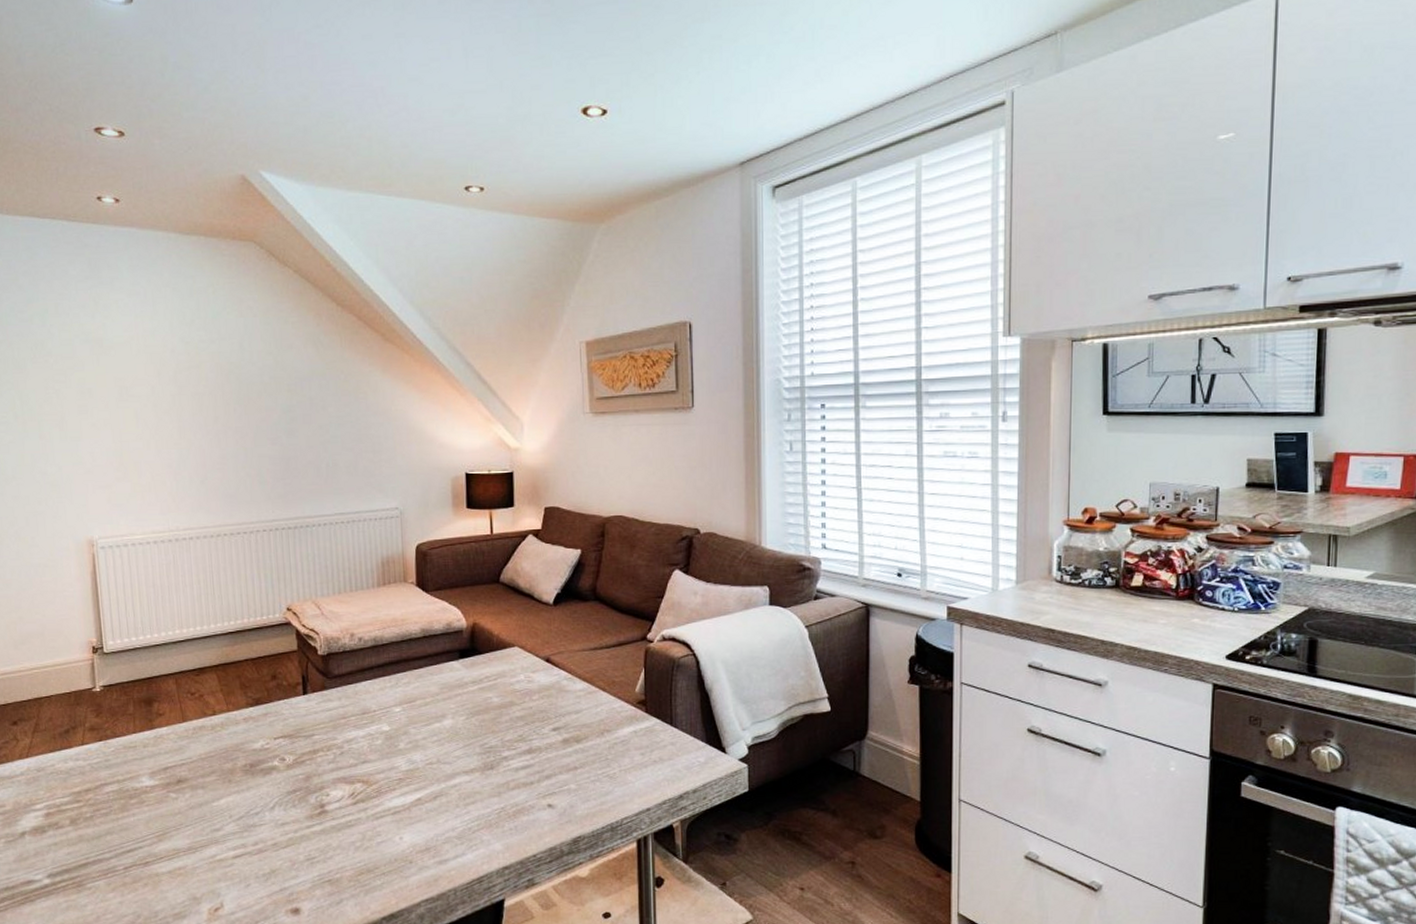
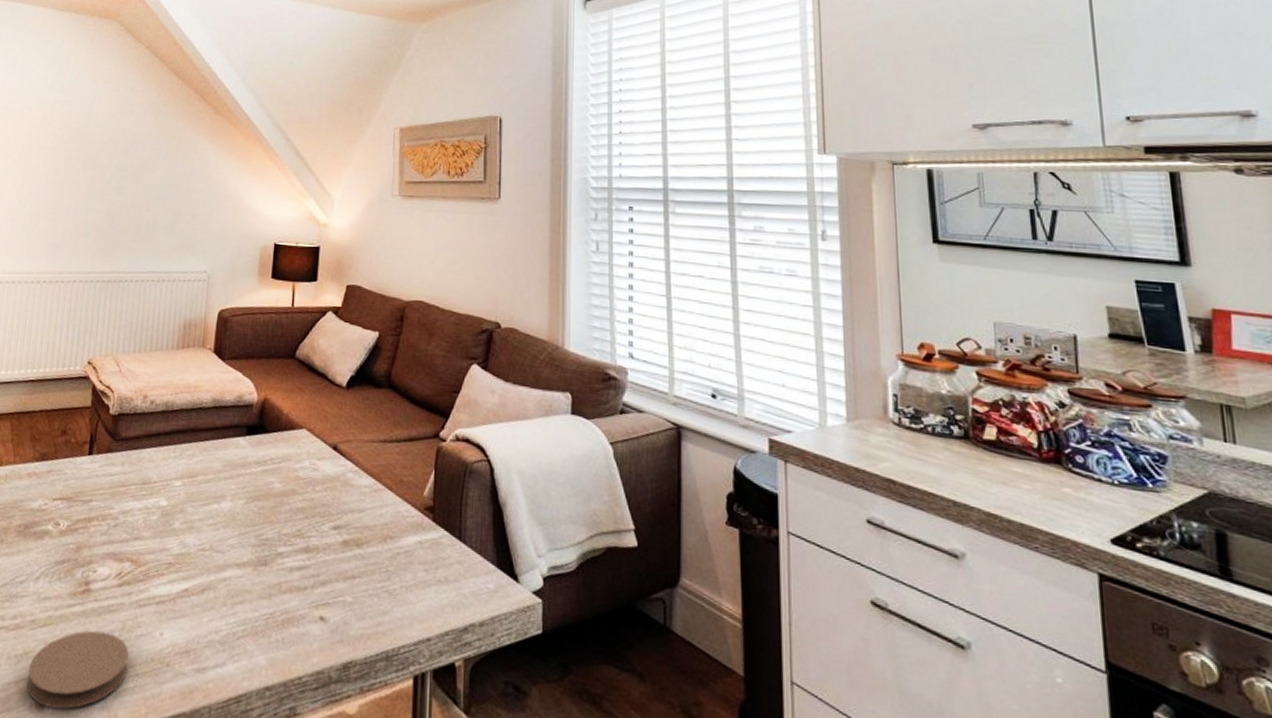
coaster: none [278,844,374,911] -> present [26,630,129,710]

